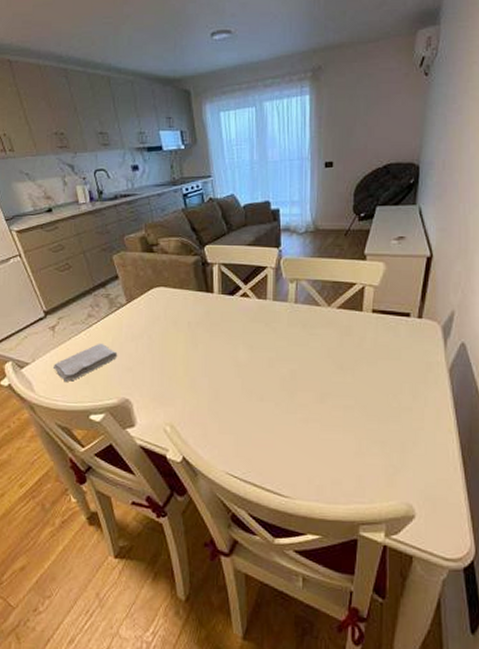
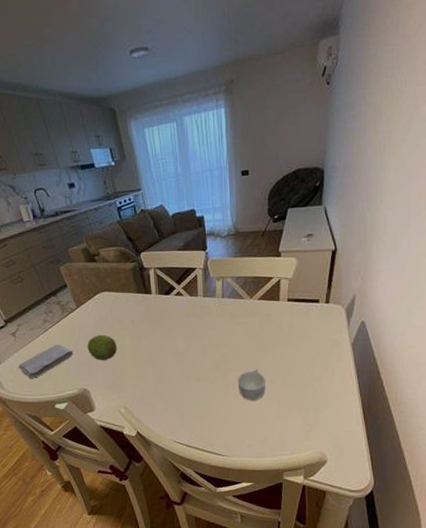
fruit: none [134,336,168,366] -> present [87,334,117,360]
cup: none [307,390,342,430] -> present [237,368,266,401]

